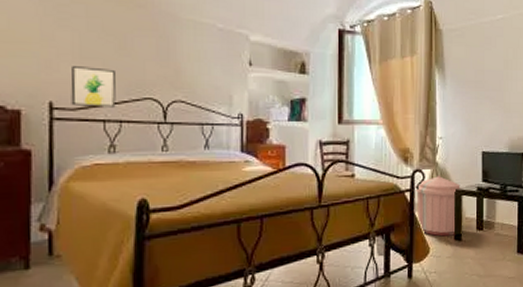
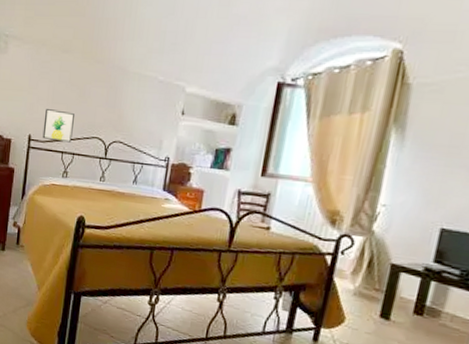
trash can: present [415,175,462,237] -> none [335,244,402,313]

